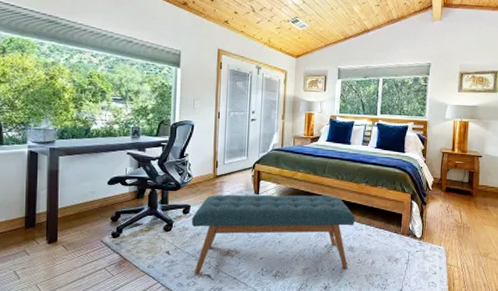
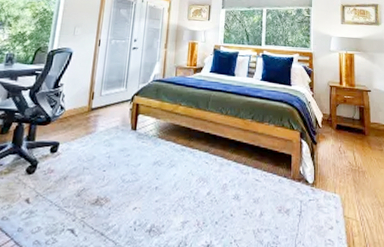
bench: present [191,194,355,274] -> none [55,130,240,229]

